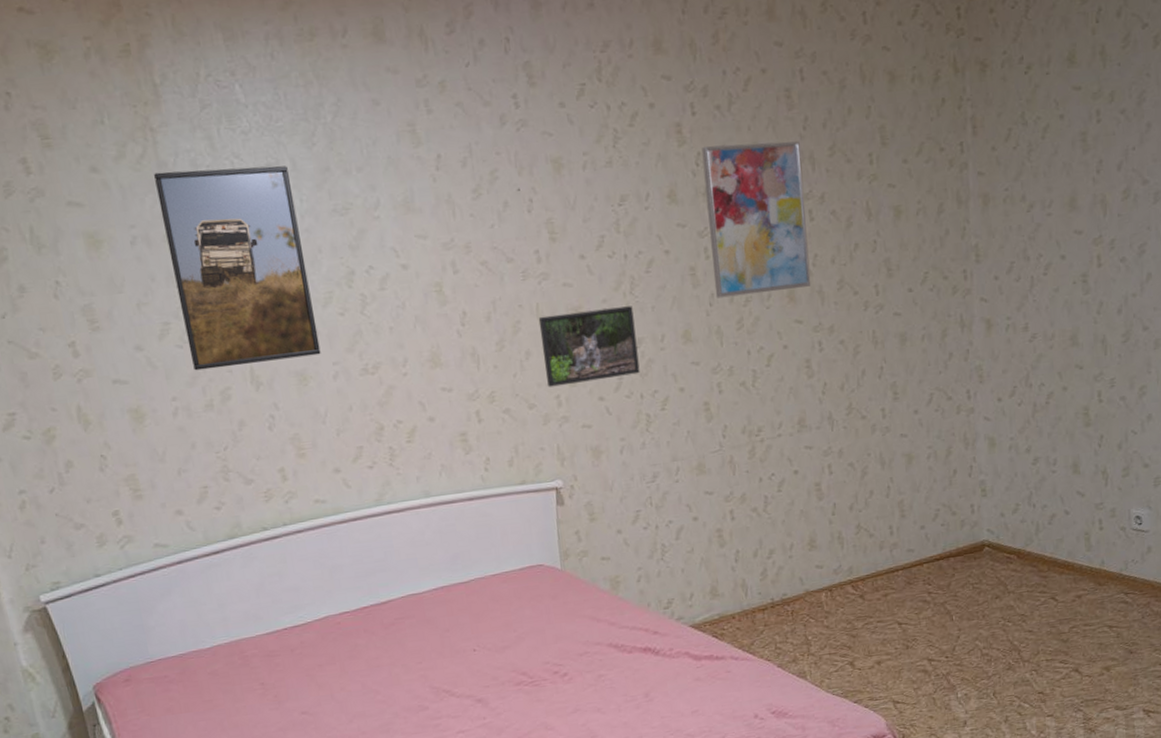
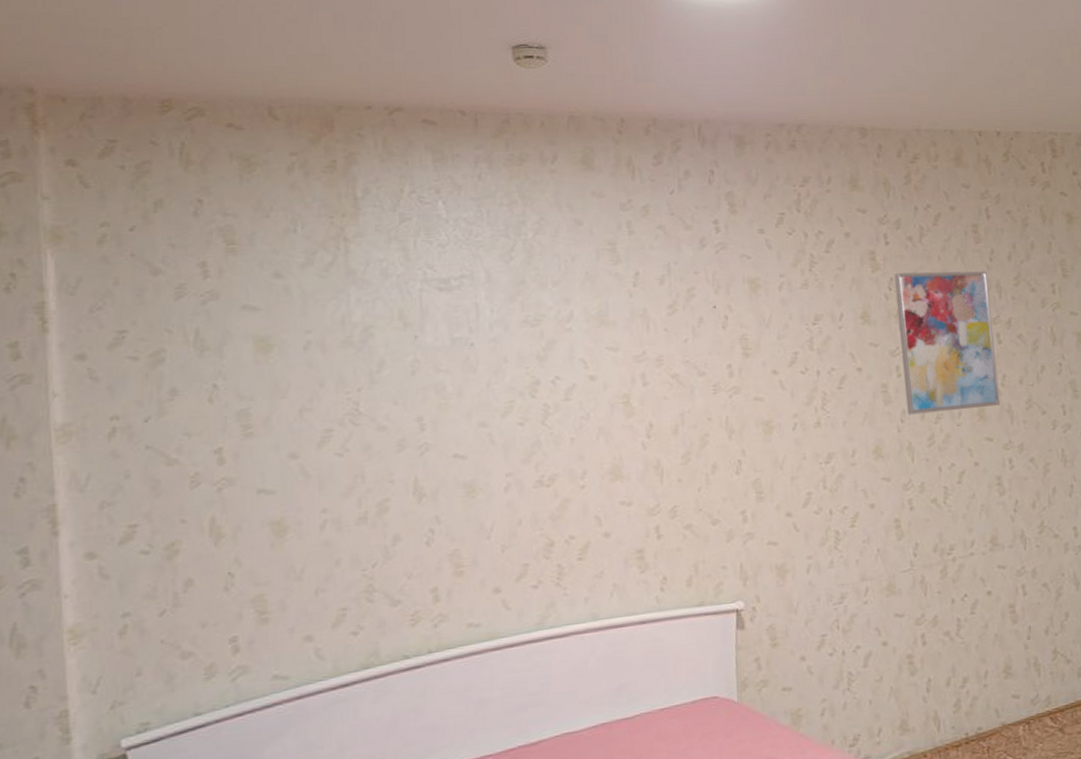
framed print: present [154,166,321,371] -> none [341,277,494,481]
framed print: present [538,306,640,388] -> none [727,421,830,502]

